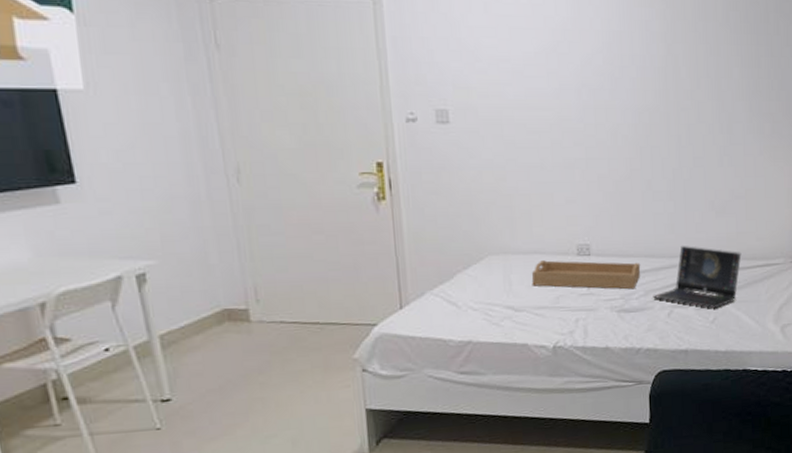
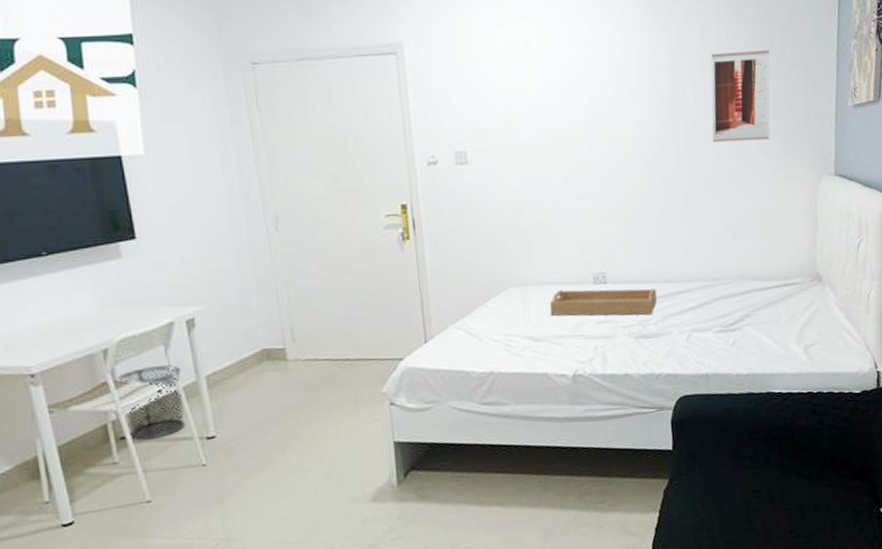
waste bin: none [55,321,137,401] -> present [115,364,186,440]
laptop computer: present [653,245,742,308] -> none [670,269,759,331]
wall art: none [703,24,764,118] -> present [711,50,770,143]

